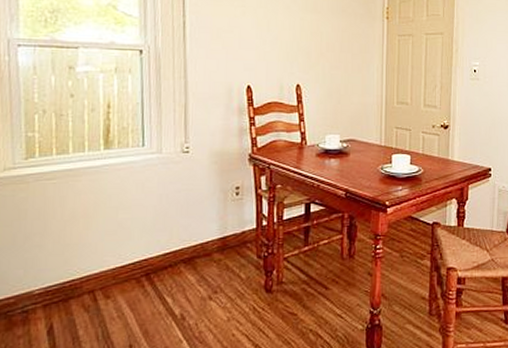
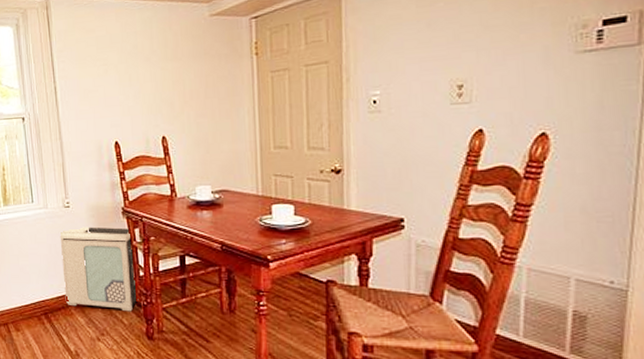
air purifier: none [173,174,259,265] -> present [59,226,139,312]

